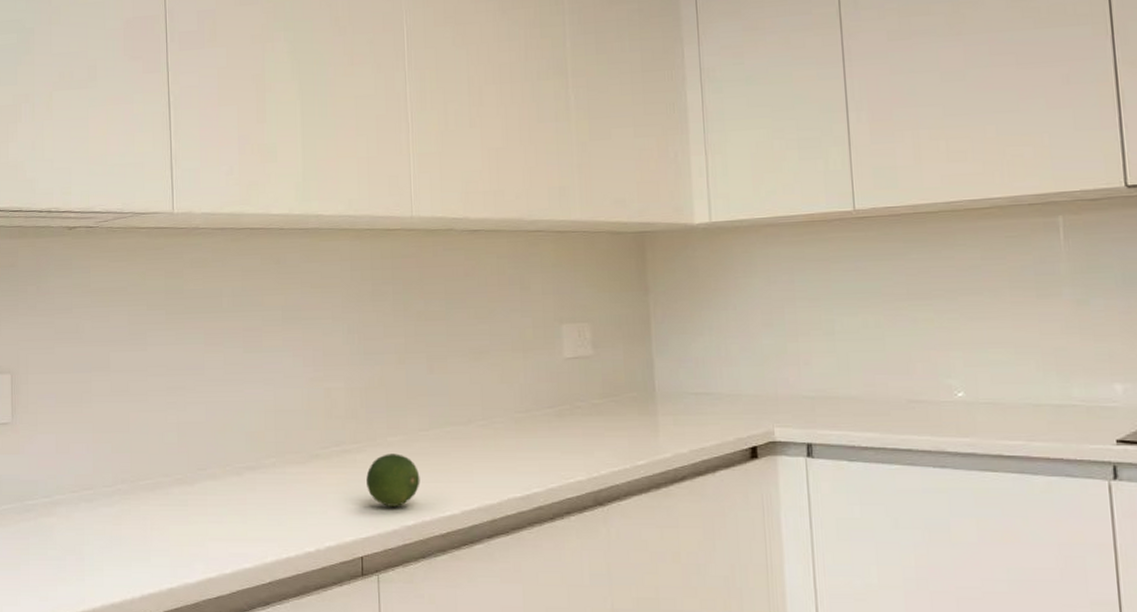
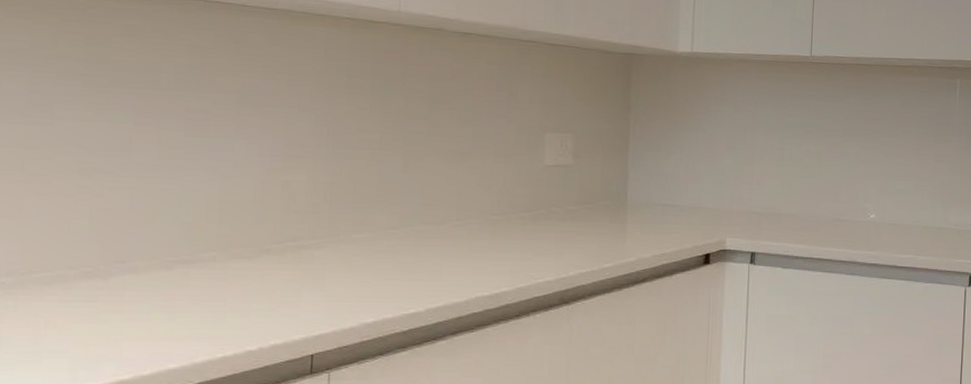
fruit: present [366,454,420,506] -> none [324,251,385,304]

